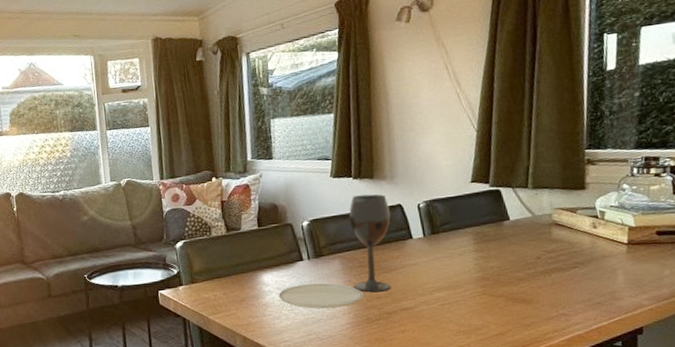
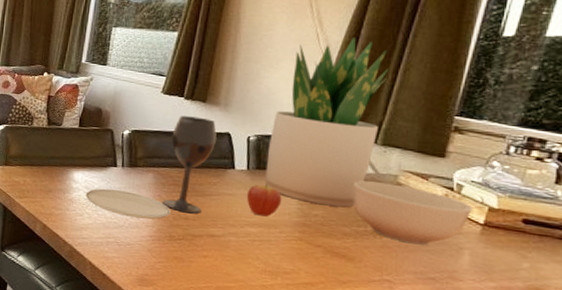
fruit: none [428,246,461,279] -> present [246,183,282,217]
planter: none [437,92,527,257] -> present [264,37,389,208]
bowl: none [516,222,617,276] -> present [353,180,473,245]

